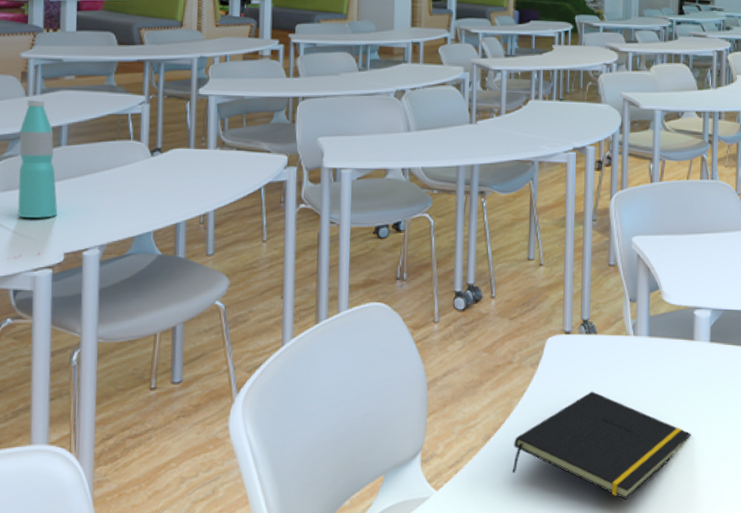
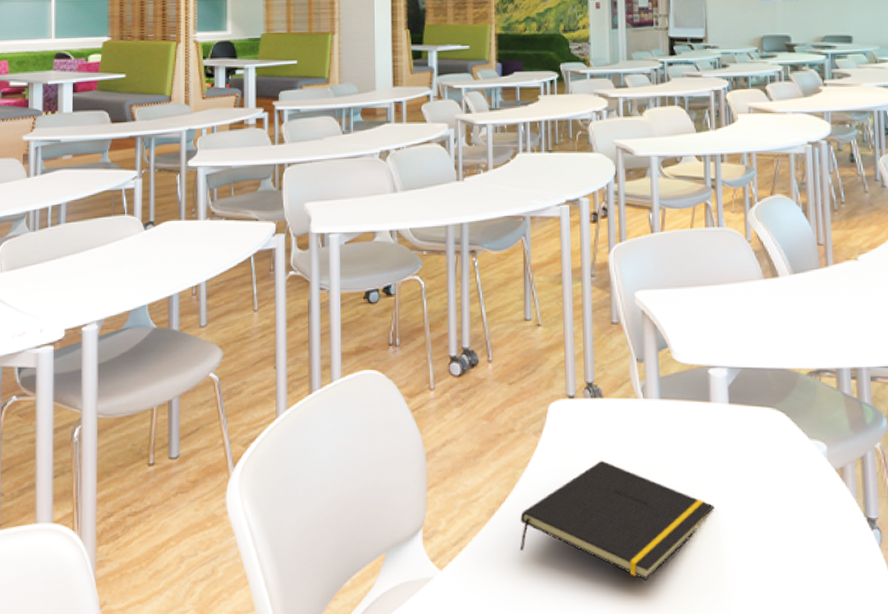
water bottle: present [18,99,58,218] -> none [21,180,58,296]

